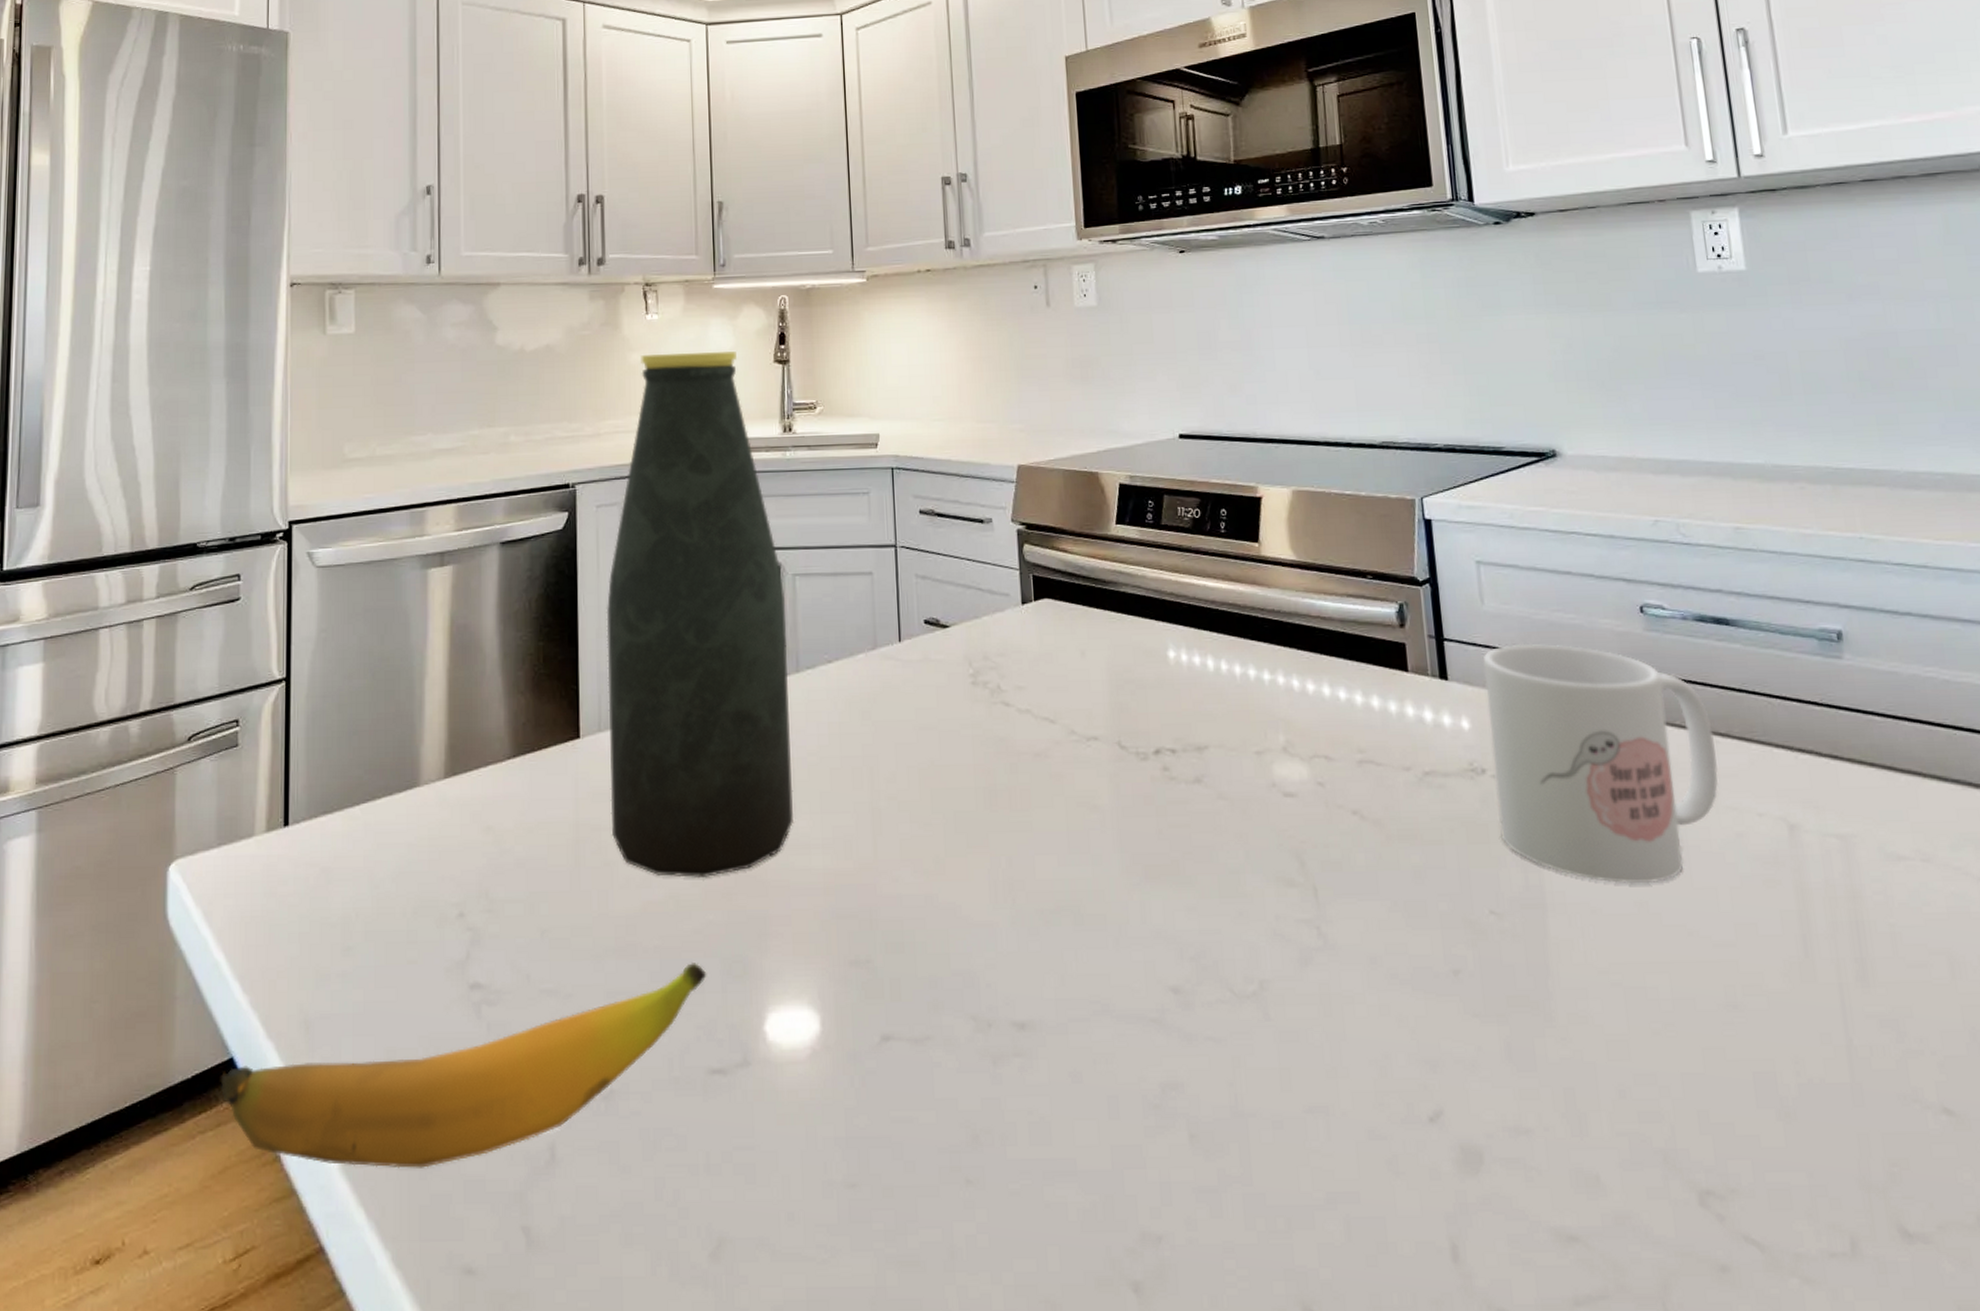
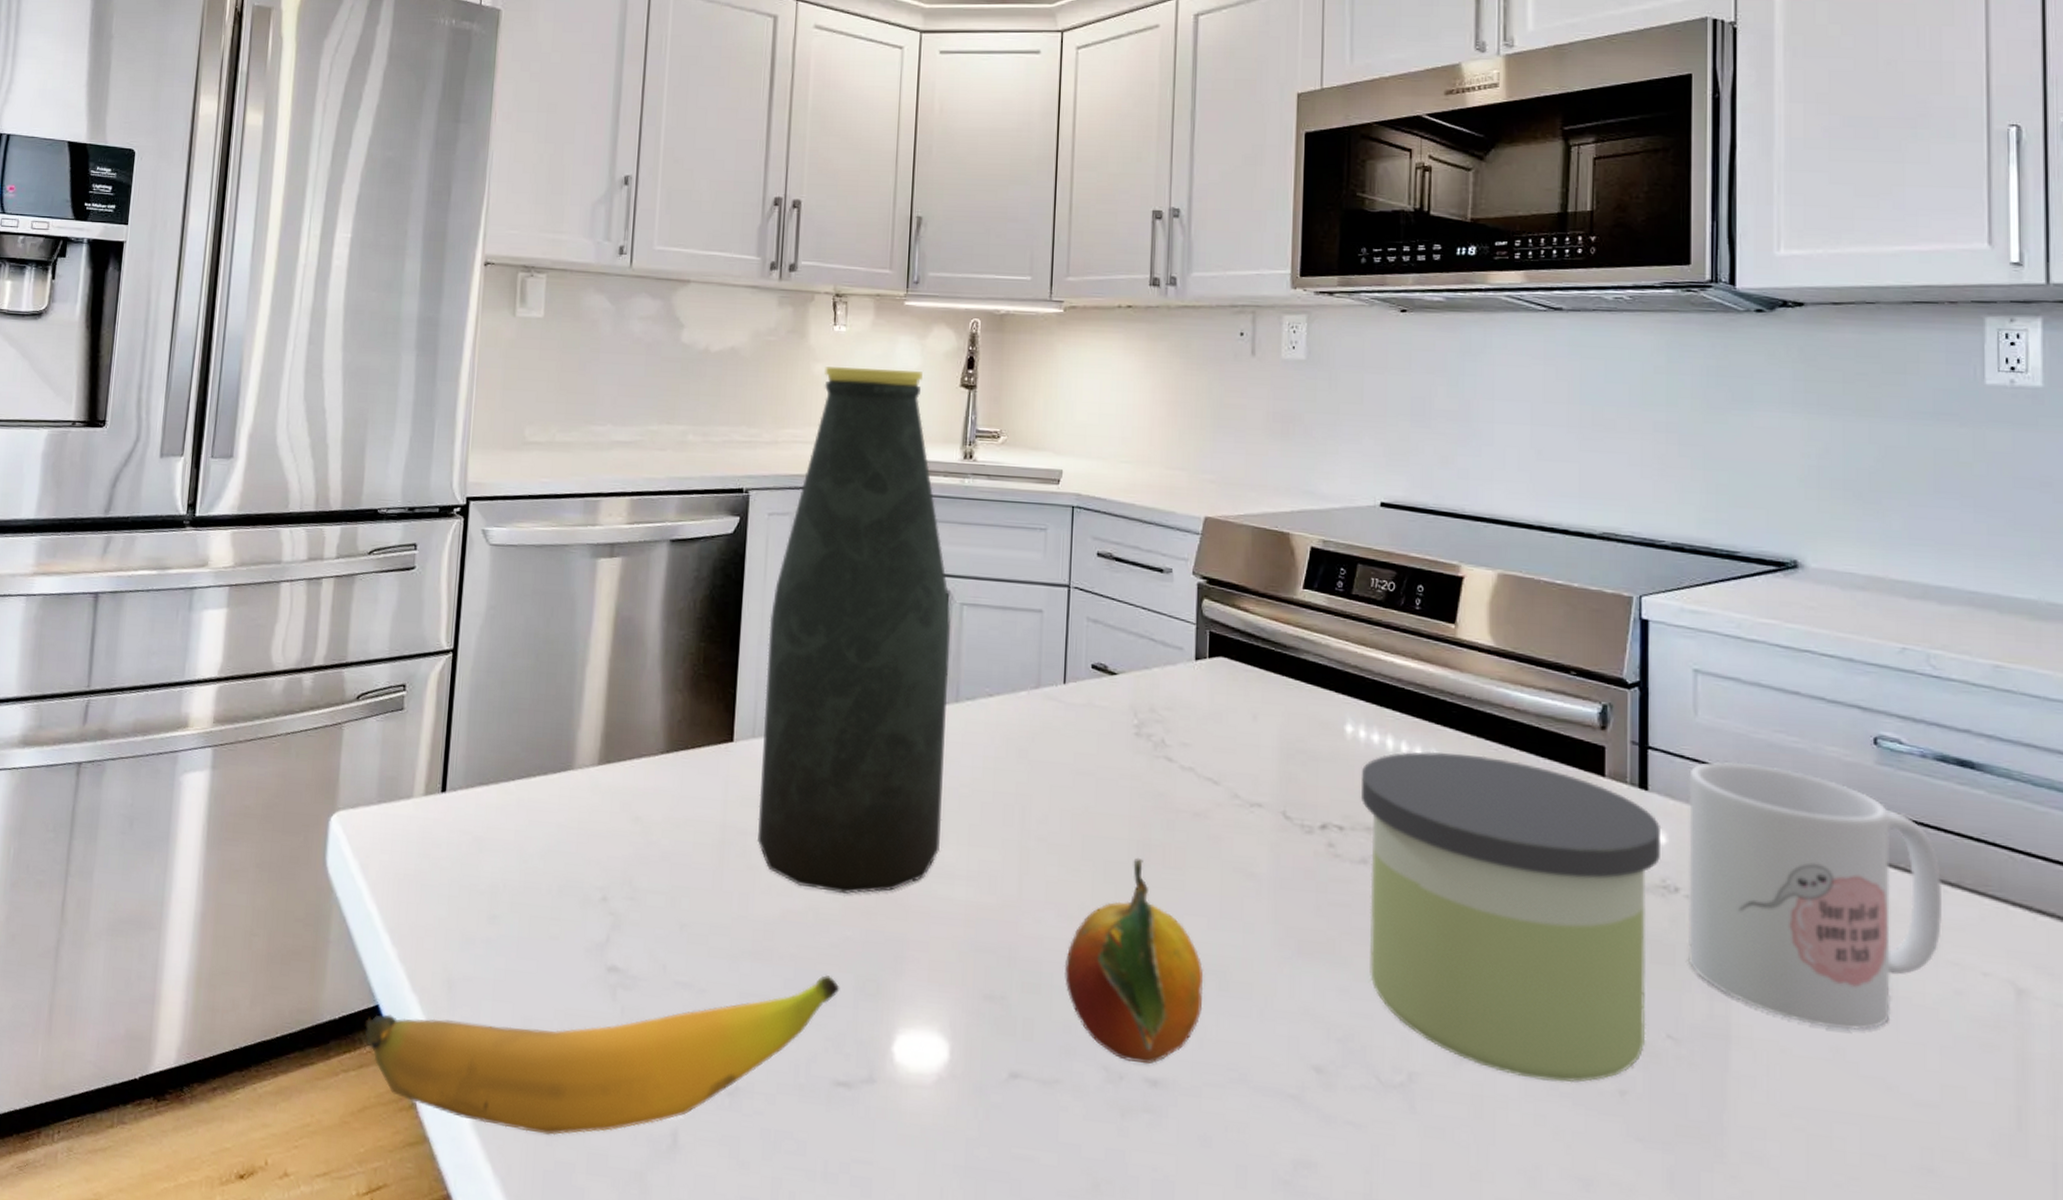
fruit: none [924,804,1061,1009] -> present [1064,857,1204,1064]
candle: none [1186,665,1472,971] -> present [1360,751,1662,1083]

